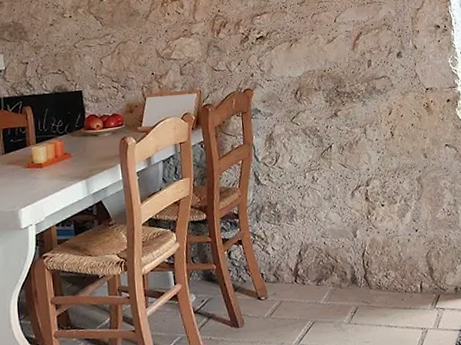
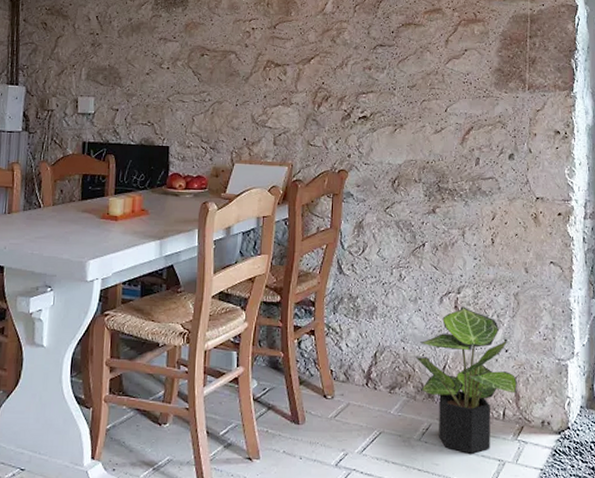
potted plant: none [336,197,431,328] -> present [415,306,518,454]

